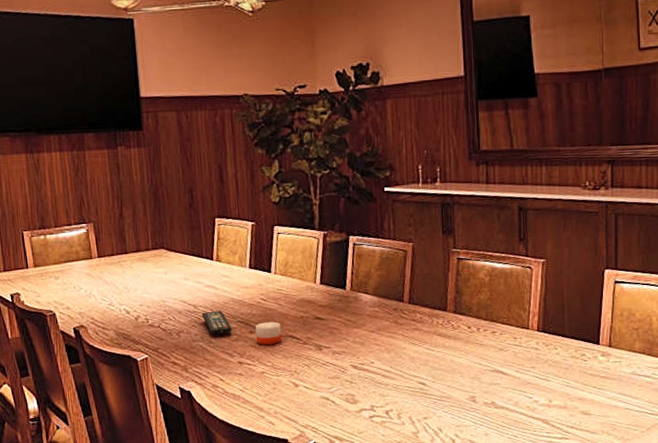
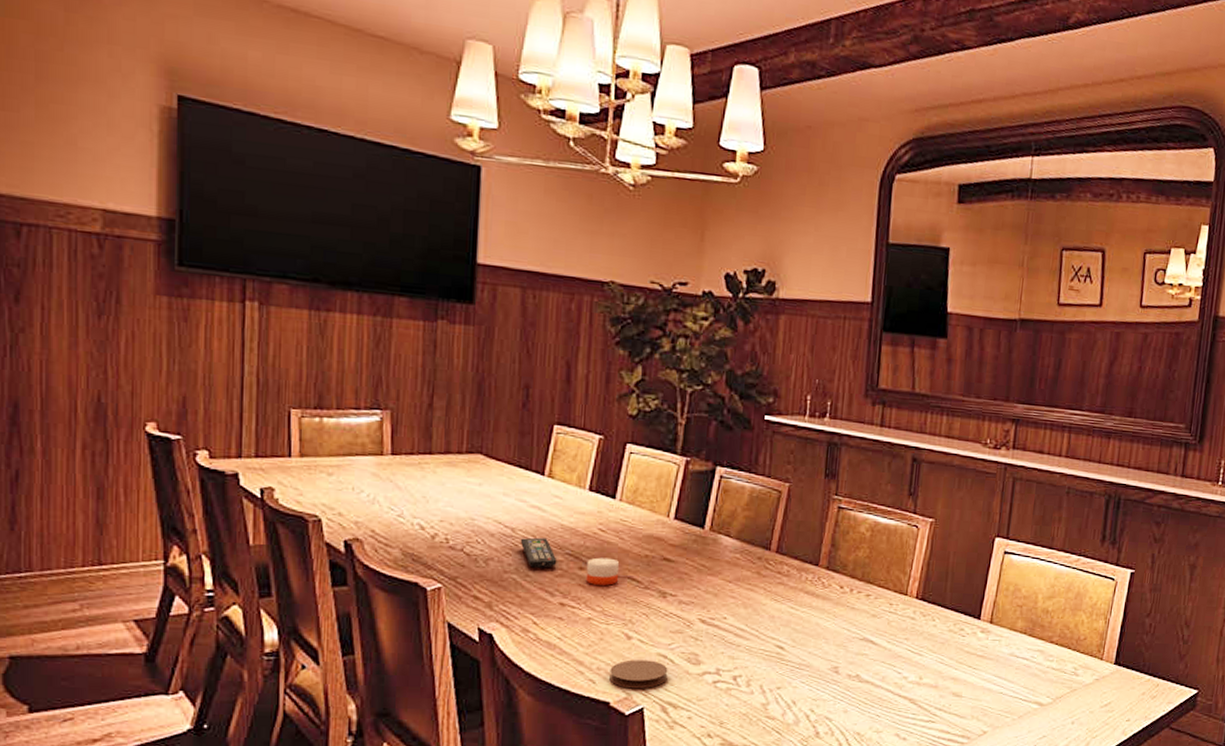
coaster: none [285,403,332,427] -> present [609,659,668,689]

